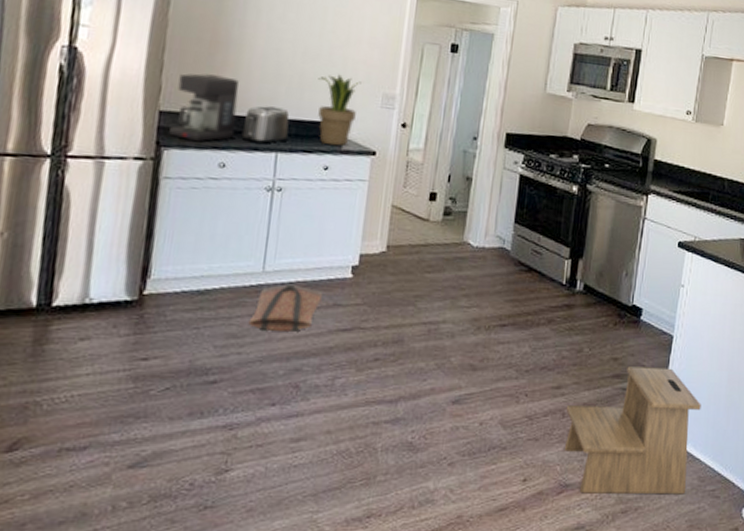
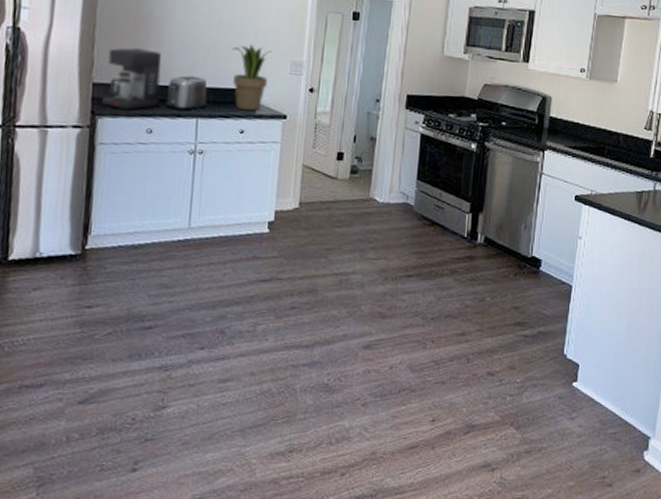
shopping bag: present [248,285,324,332] -> none [177,240,244,282]
step stool: present [564,366,701,495] -> none [469,315,601,437]

